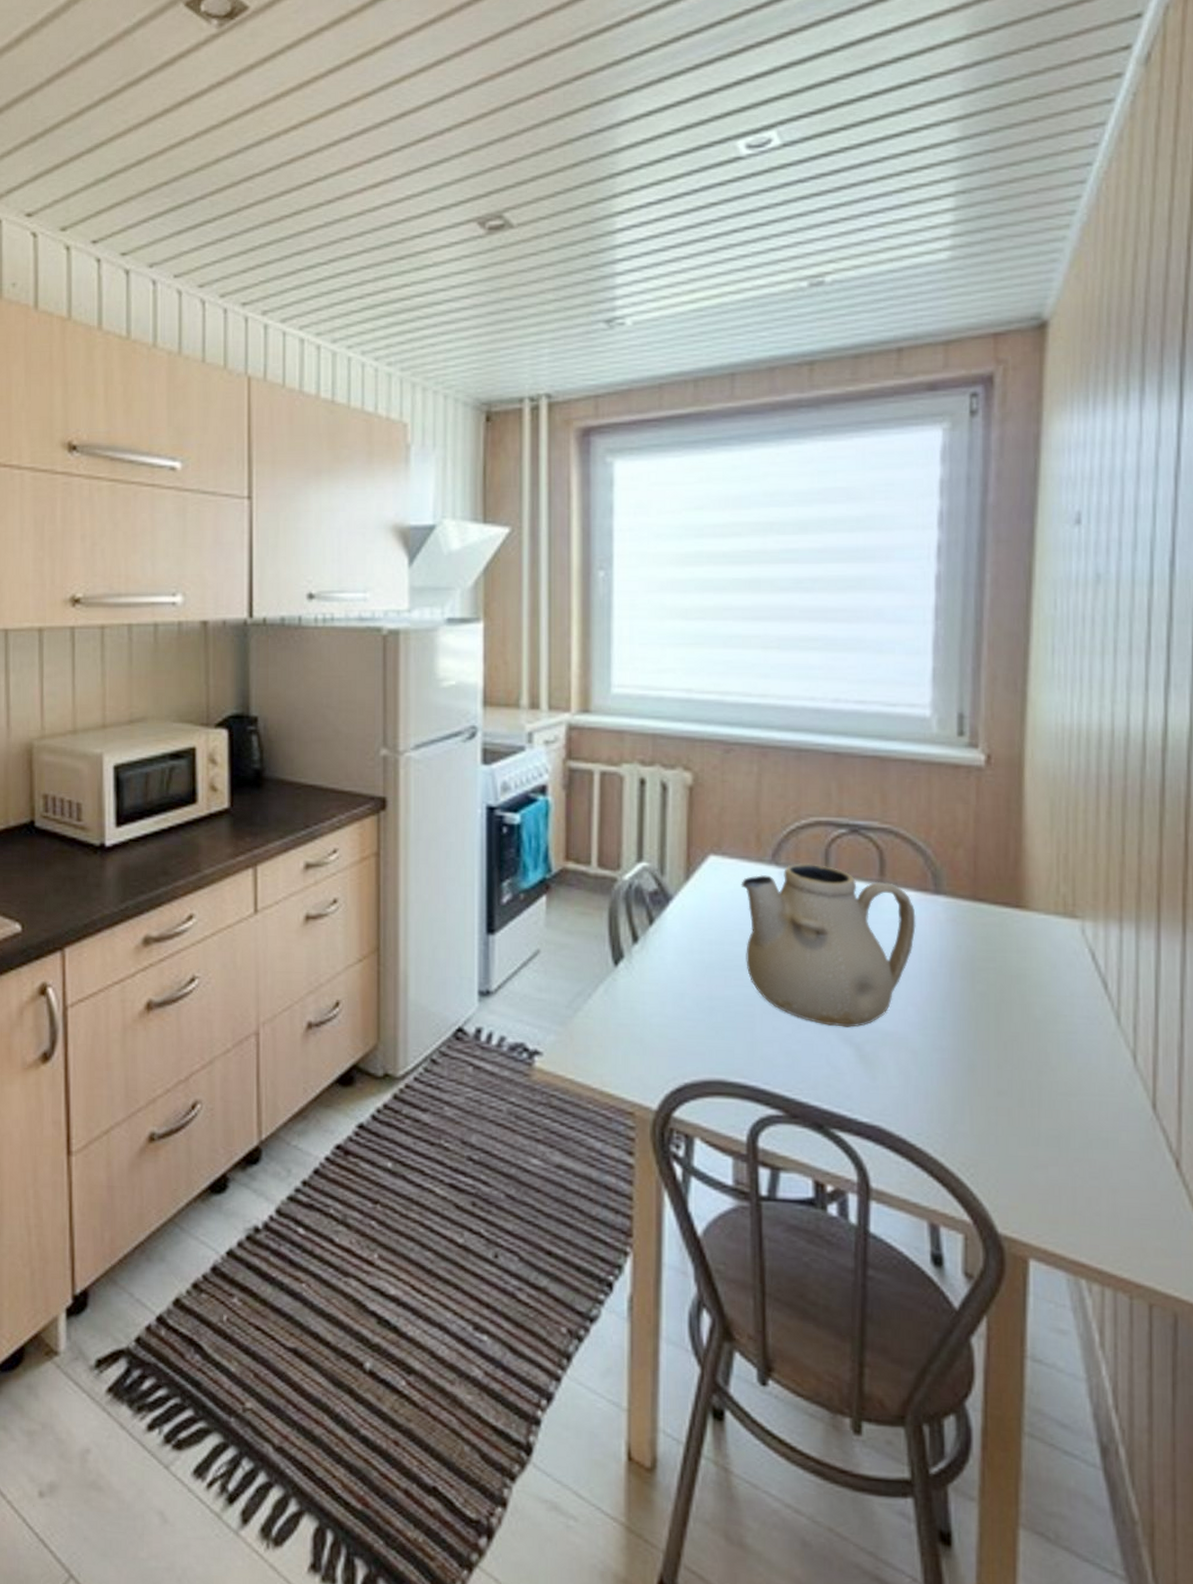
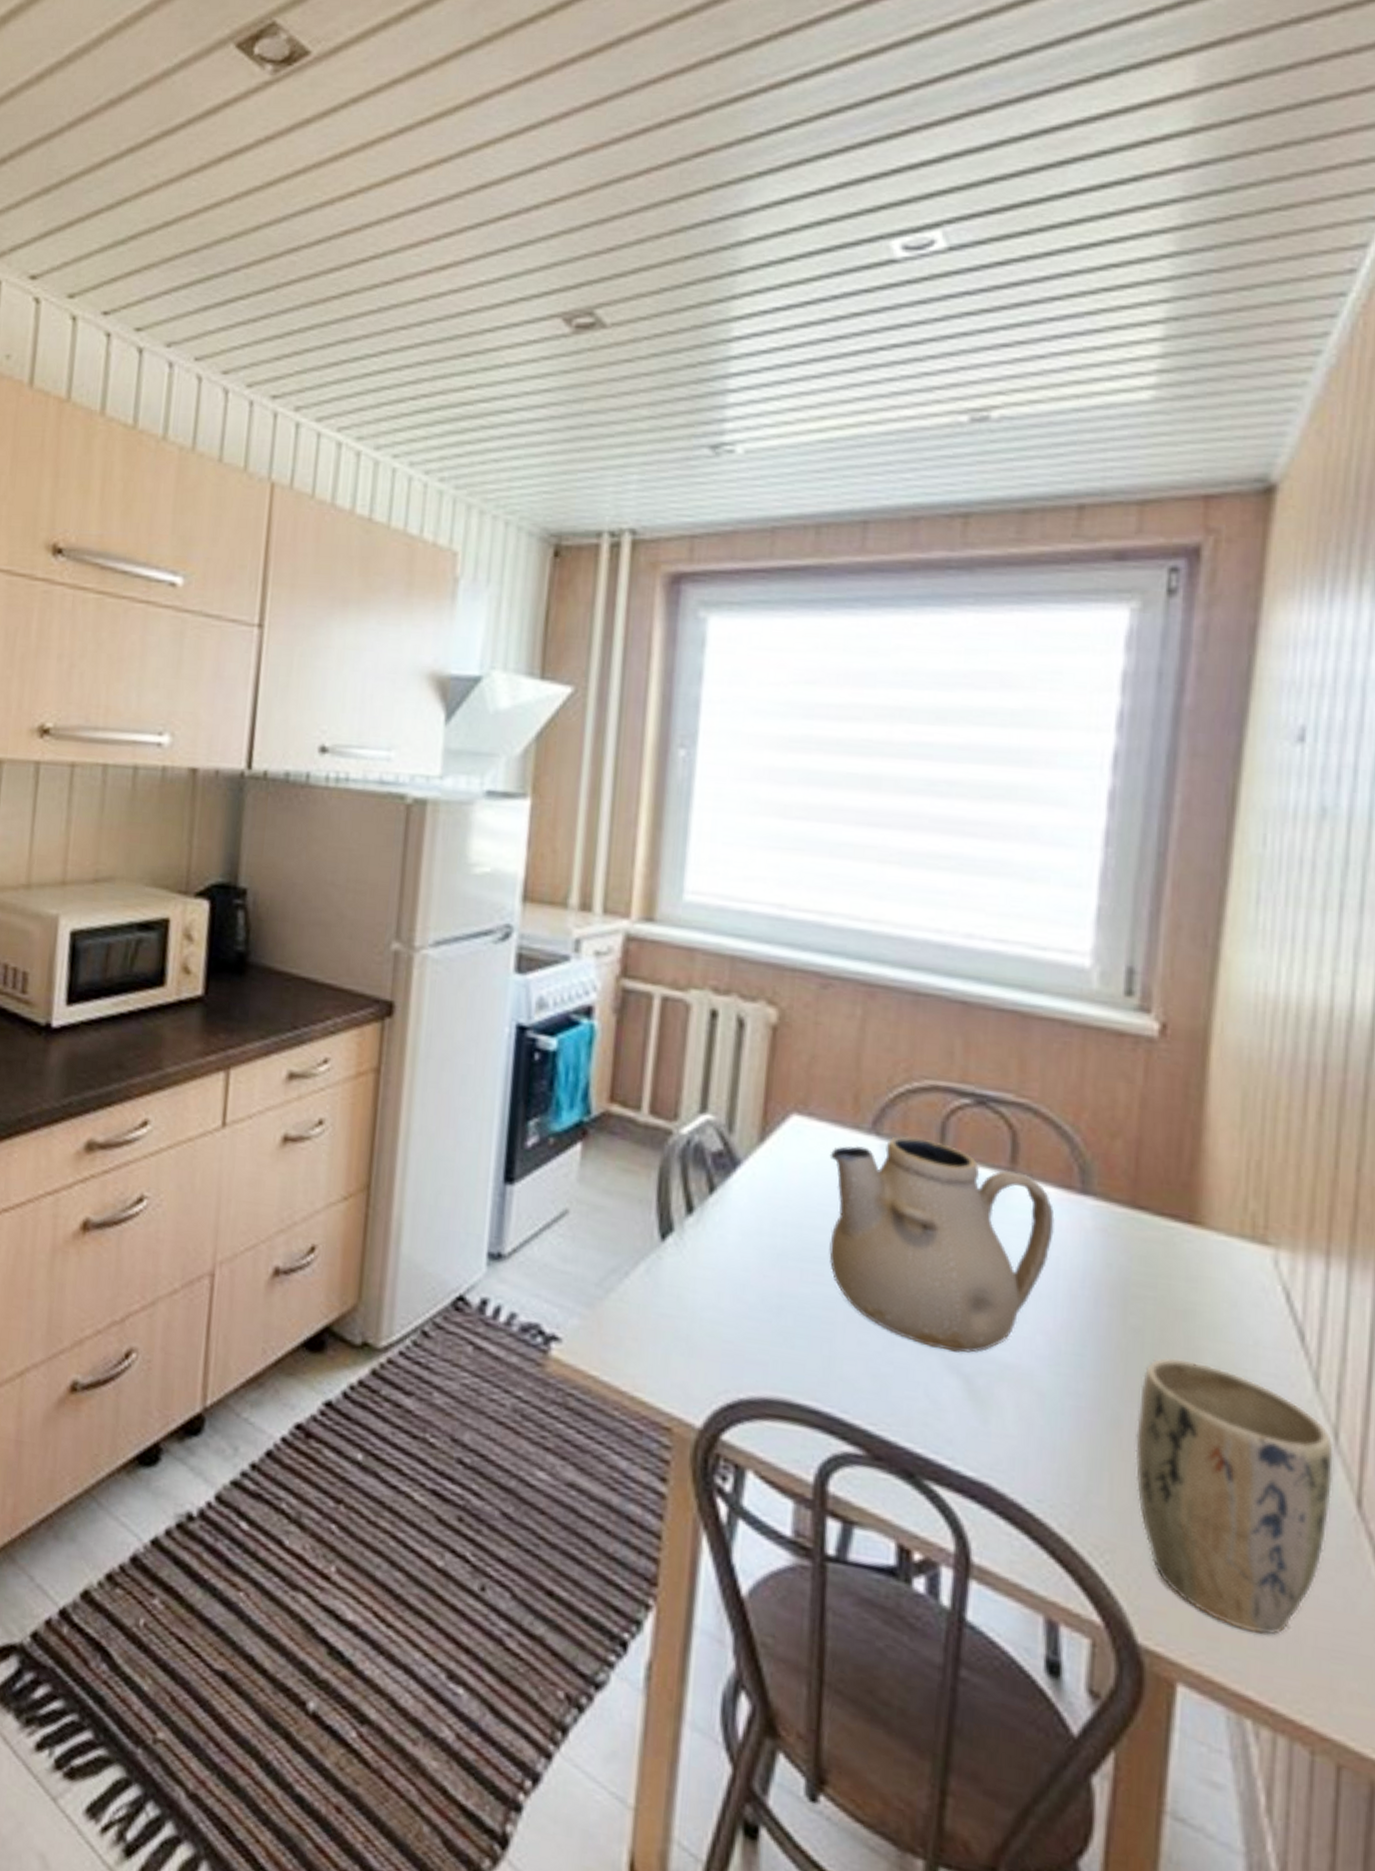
plant pot: none [987,1013,1134,1214] -> present [1135,1357,1334,1635]

